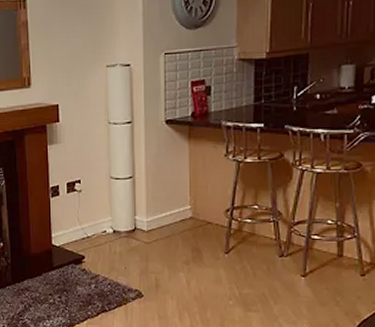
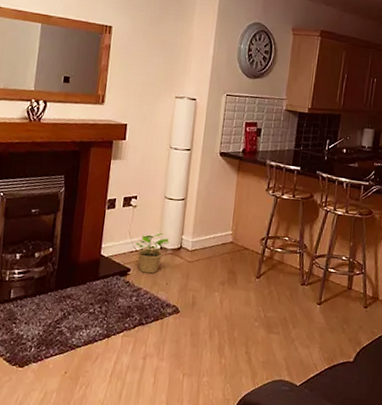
potted plant: none [87,216,122,259] -> present [136,233,170,274]

